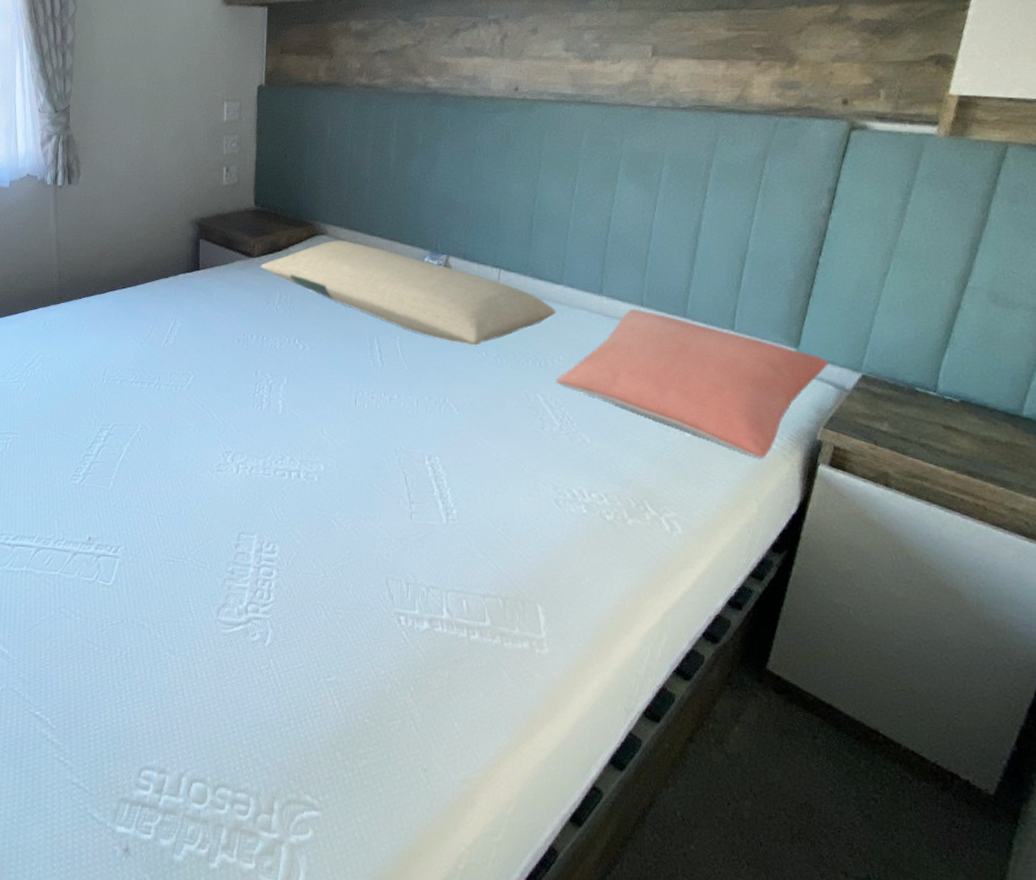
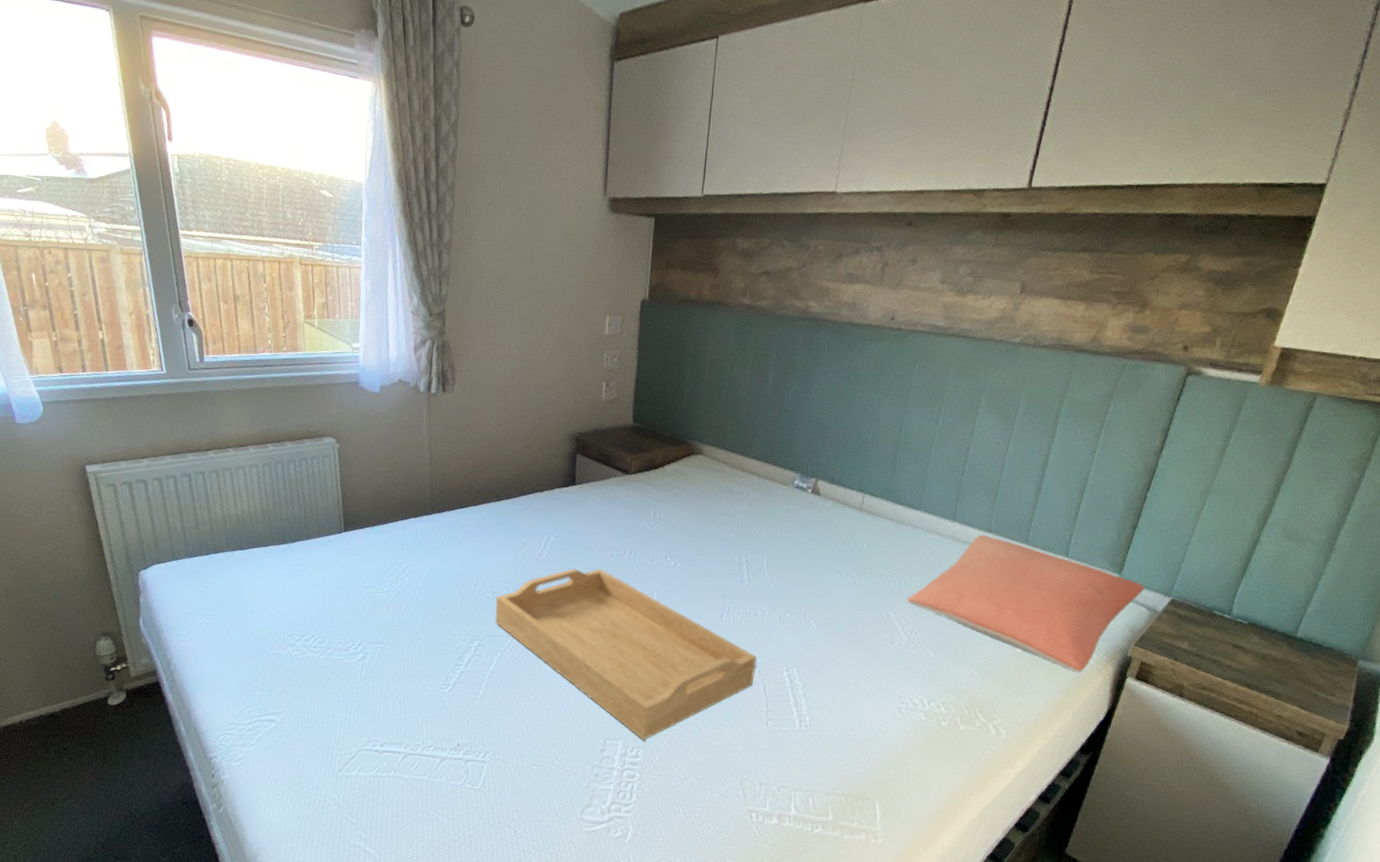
serving tray: none [123,354,396,535] -> present [495,568,758,741]
pillow: present [260,241,556,346] -> none [636,460,913,566]

